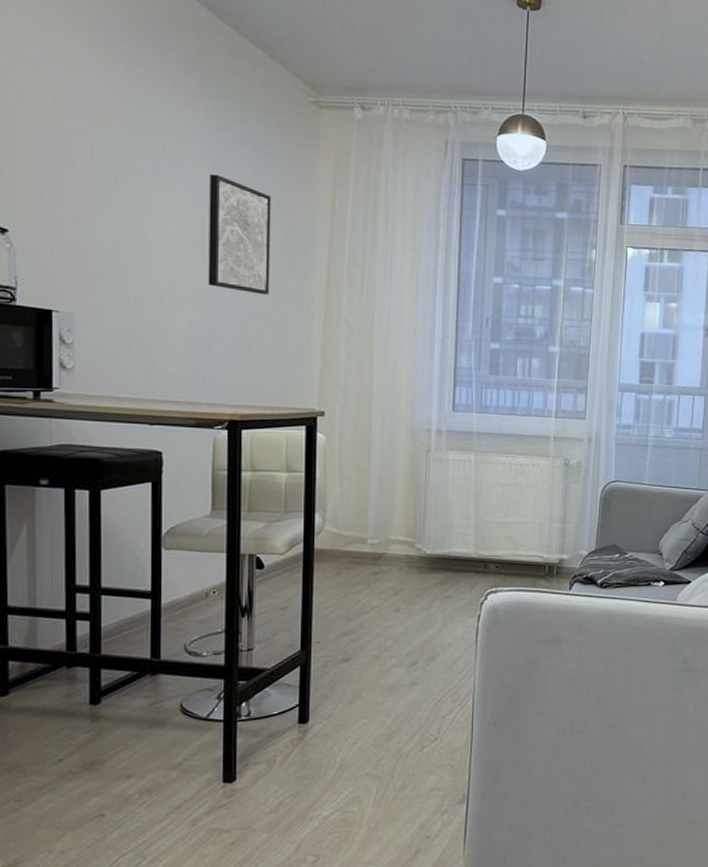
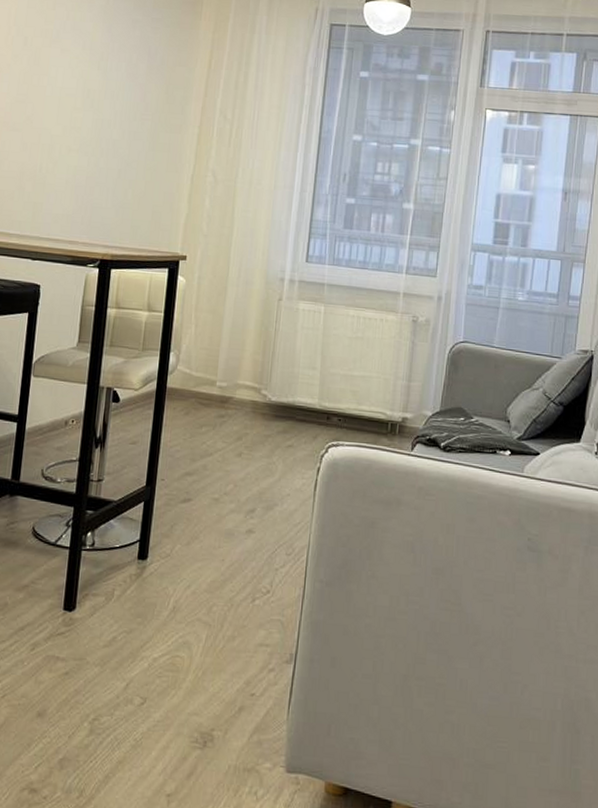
wall art: present [208,173,272,295] -> none [94,36,156,146]

